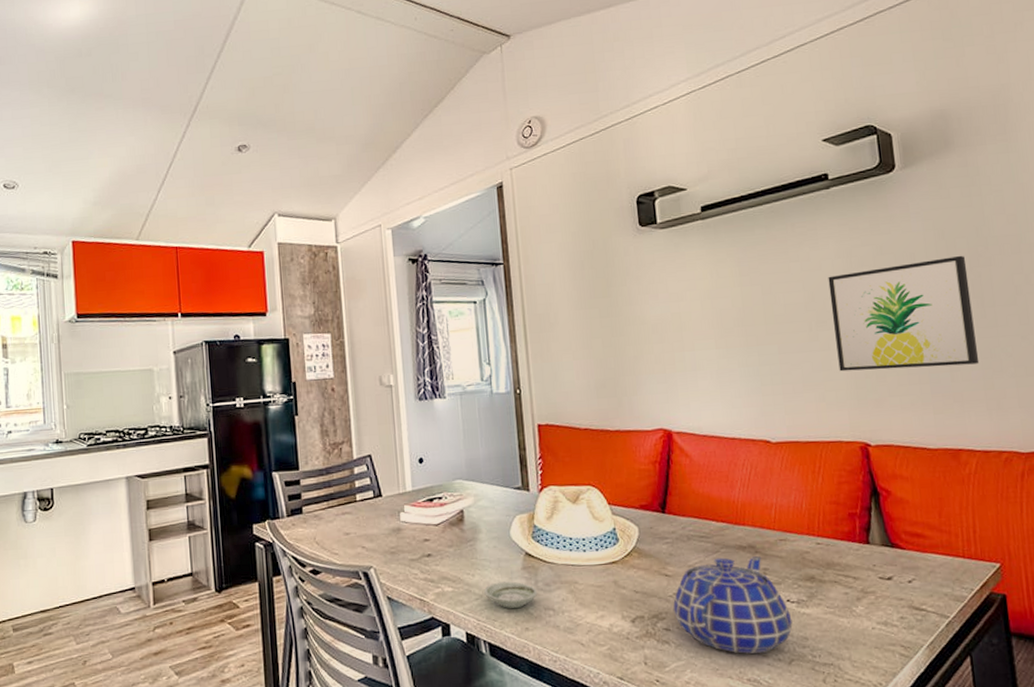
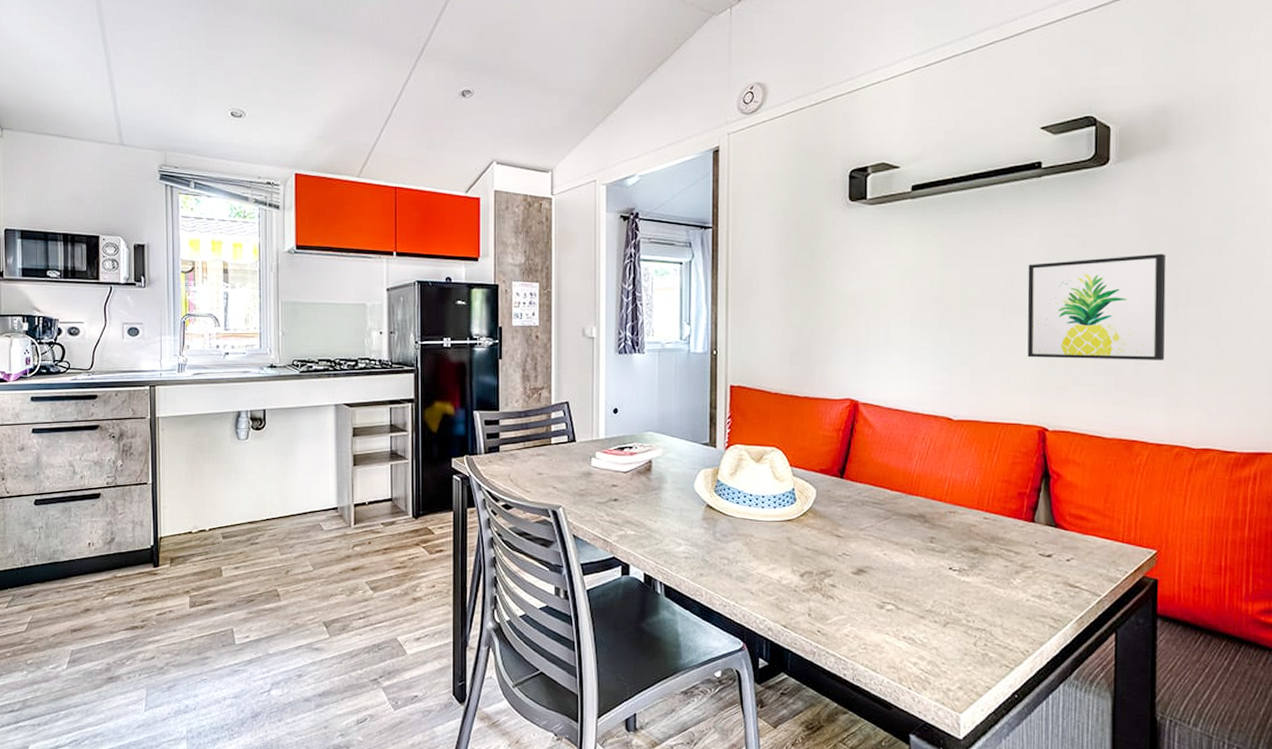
saucer: present [484,581,538,608] -> none [665,530,715,555]
teapot: present [672,556,793,654] -> none [840,524,952,614]

